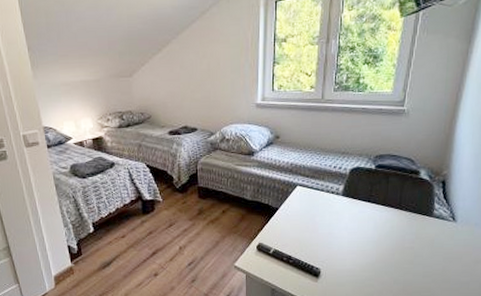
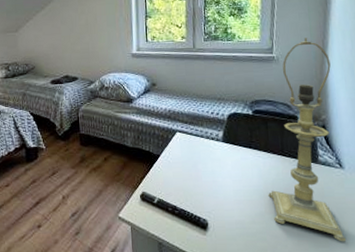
table lamp: none [381,90,461,288] -> present [268,37,347,242]

